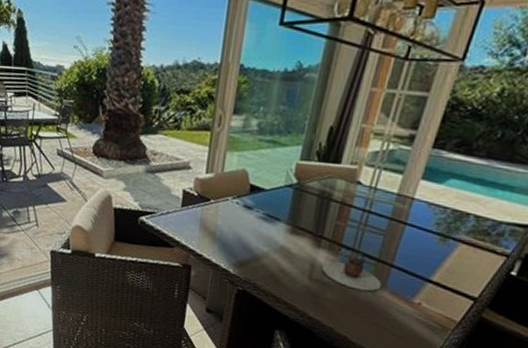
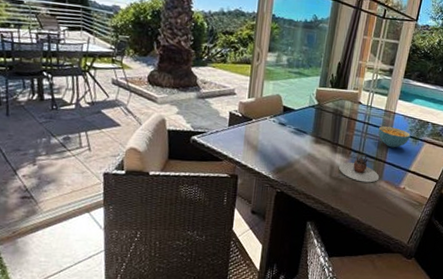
cereal bowl: none [384,216,436,248] -> present [378,126,410,148]

